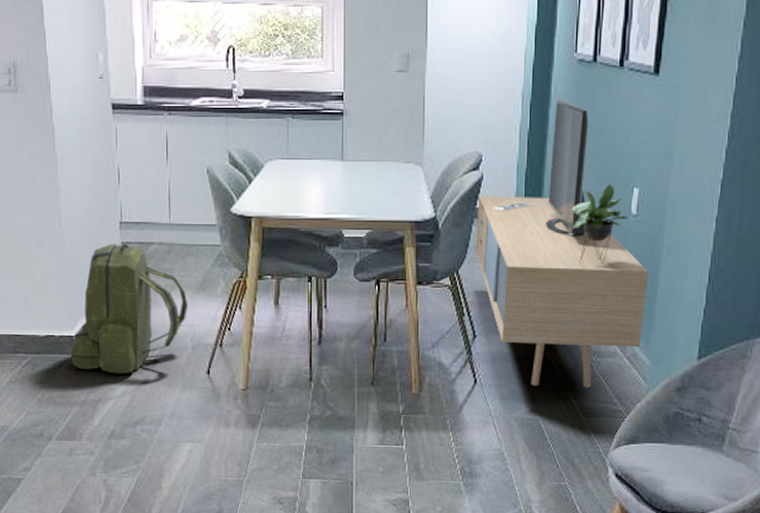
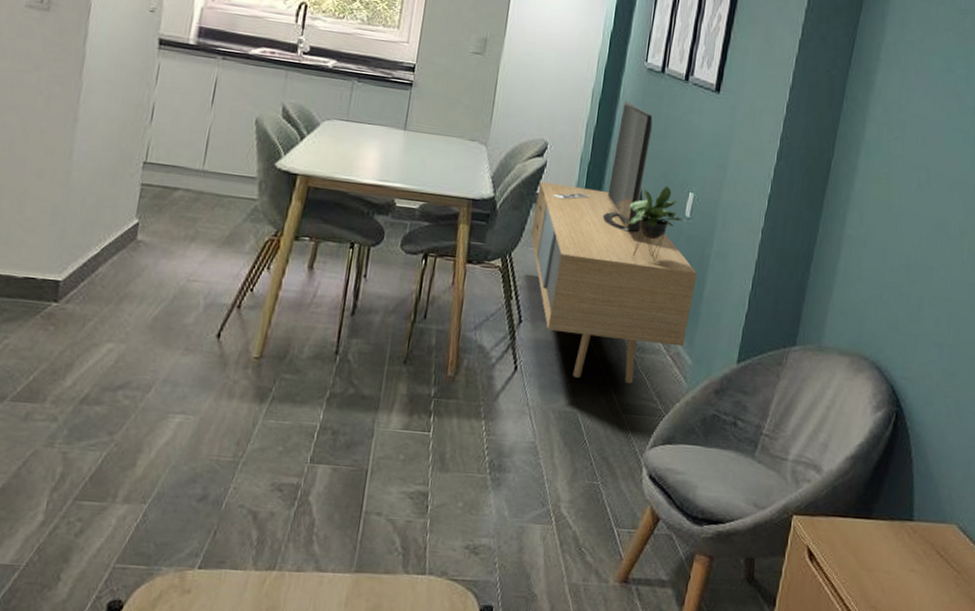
backpack: present [69,244,188,374] -> none [49,184,209,330]

